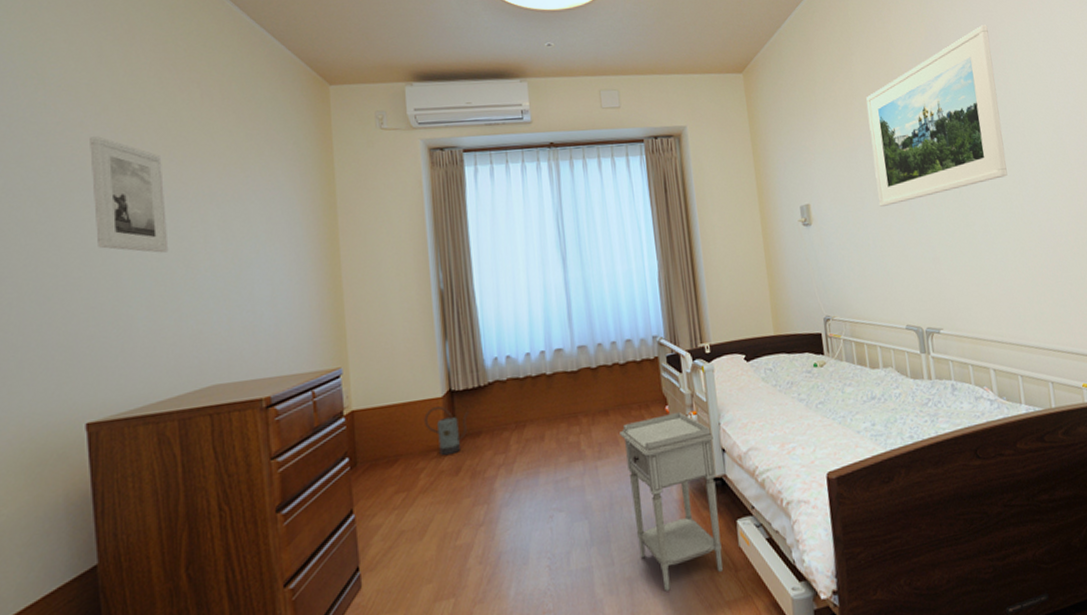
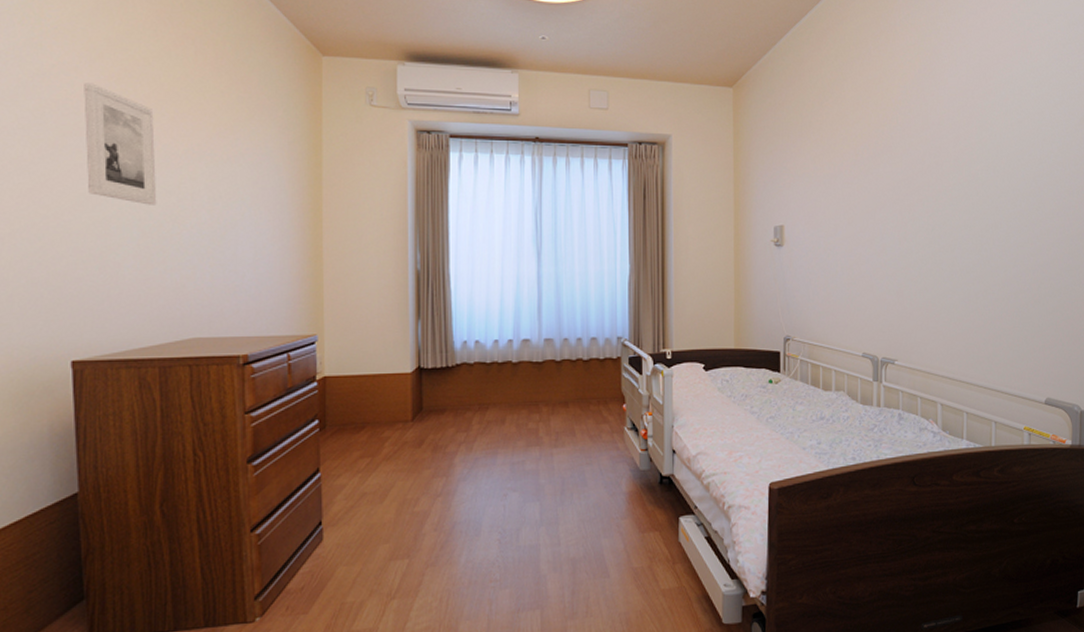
watering can: present [424,406,470,456] -> none [393,382,437,428]
nightstand: present [620,412,723,591] -> none [577,412,665,574]
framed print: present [866,25,1008,207] -> none [851,64,983,235]

